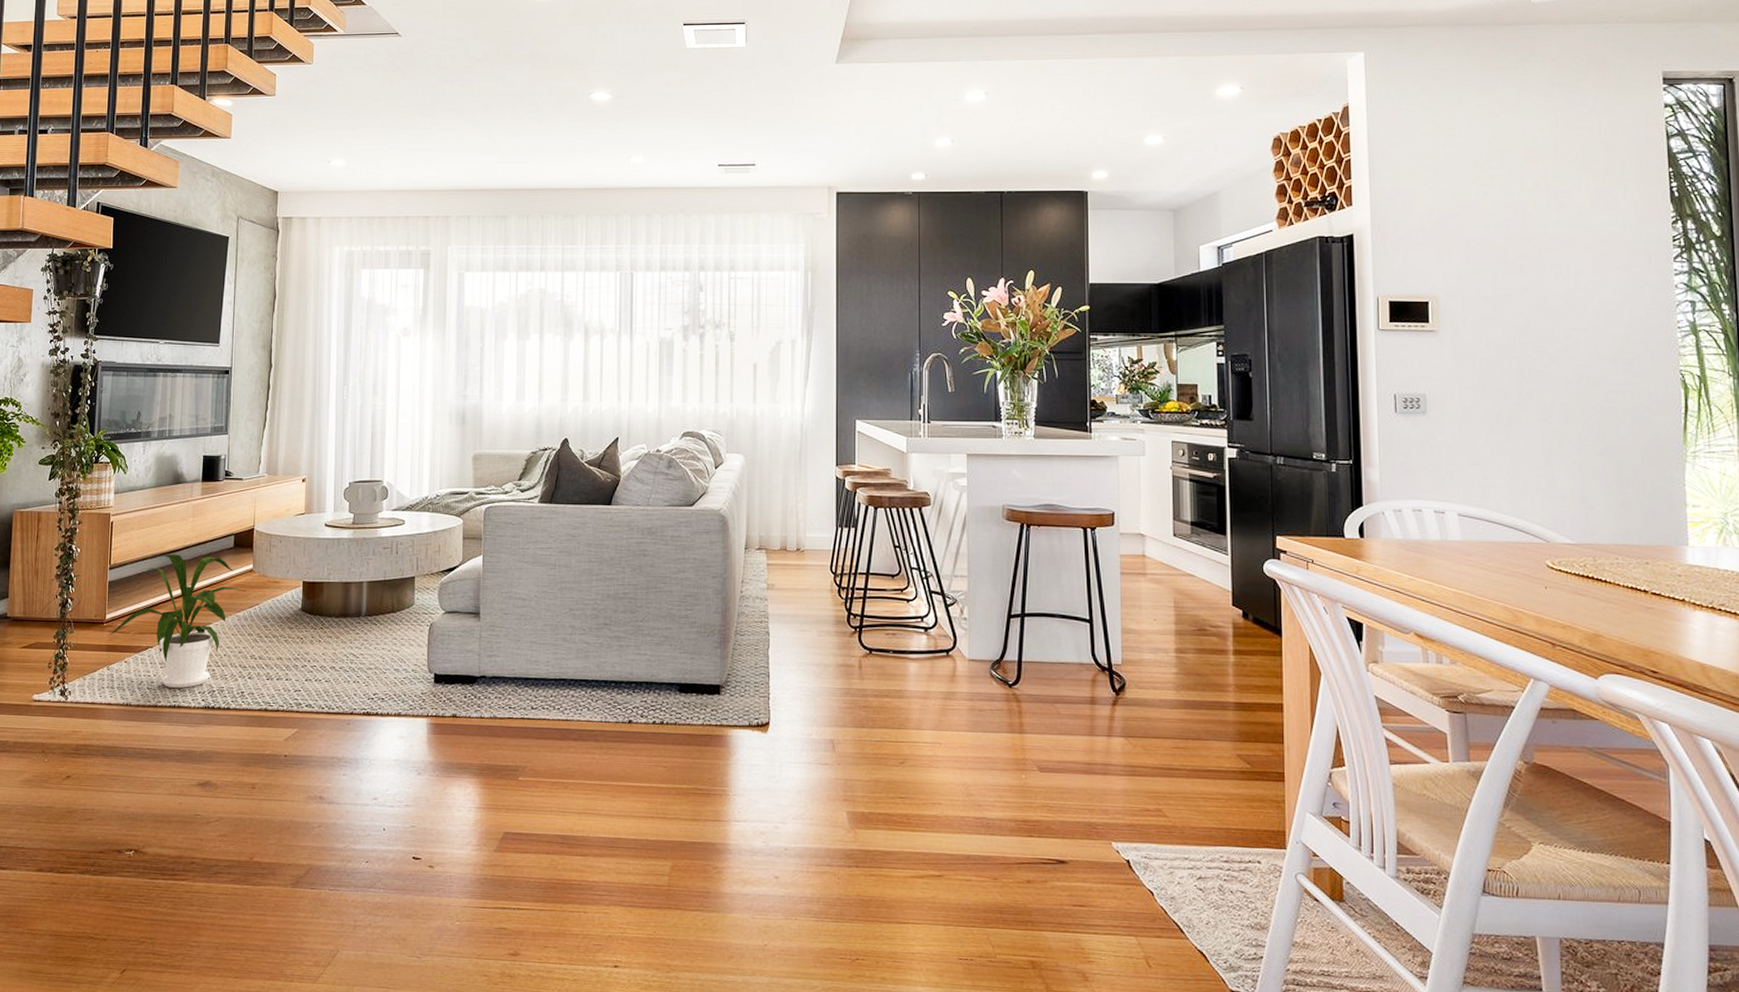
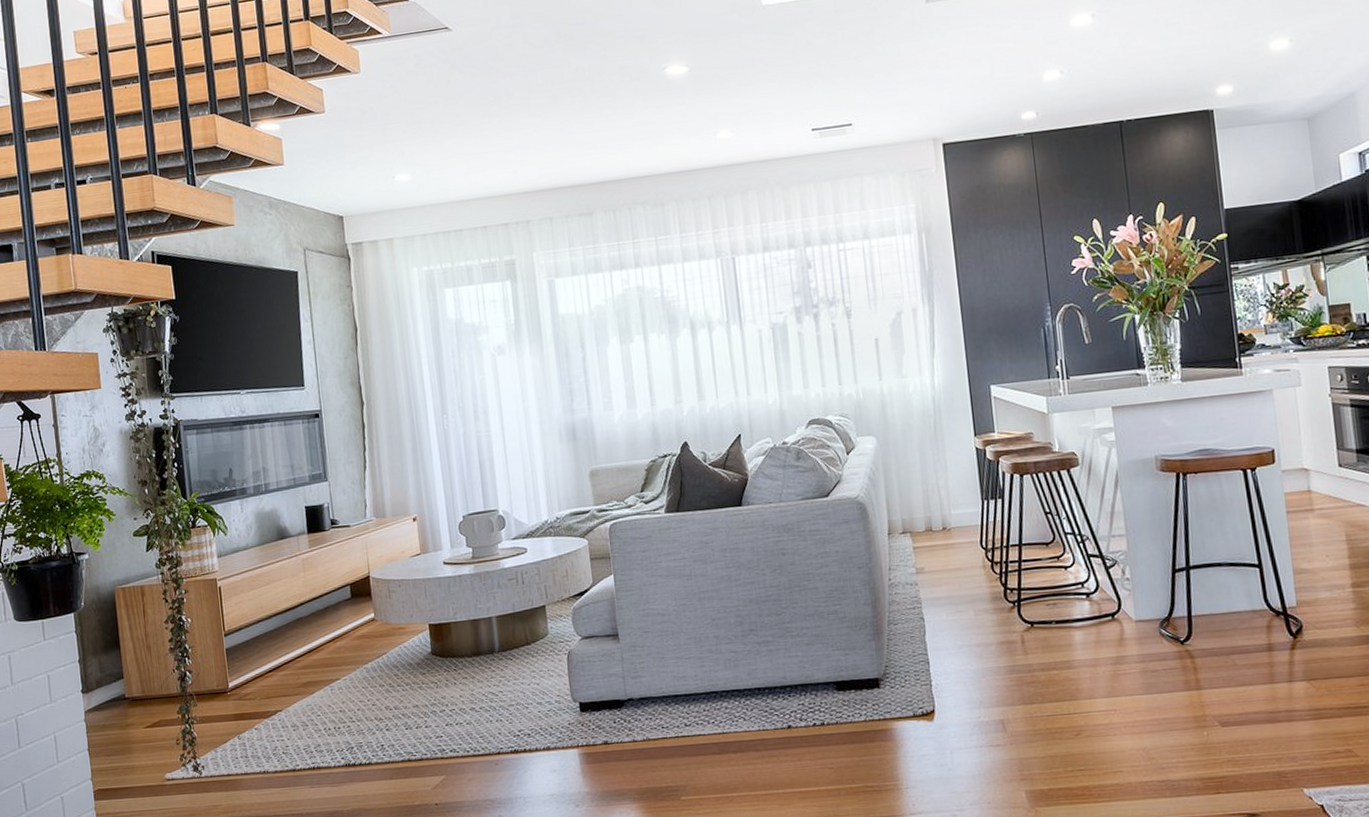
house plant: present [110,554,246,688] -> none [235,609,371,750]

